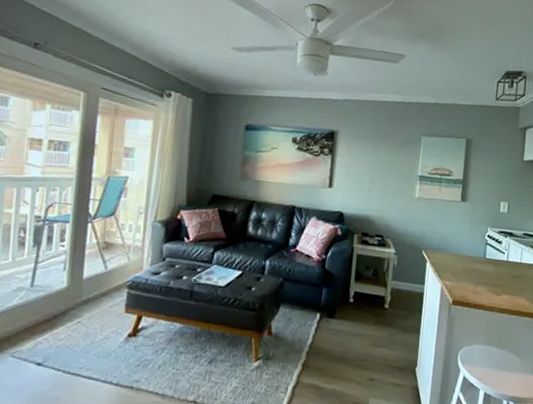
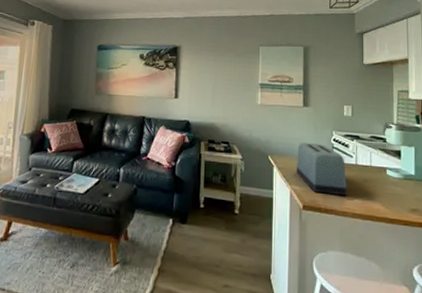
toaster: none [448,237,497,292] -> present [295,142,348,196]

